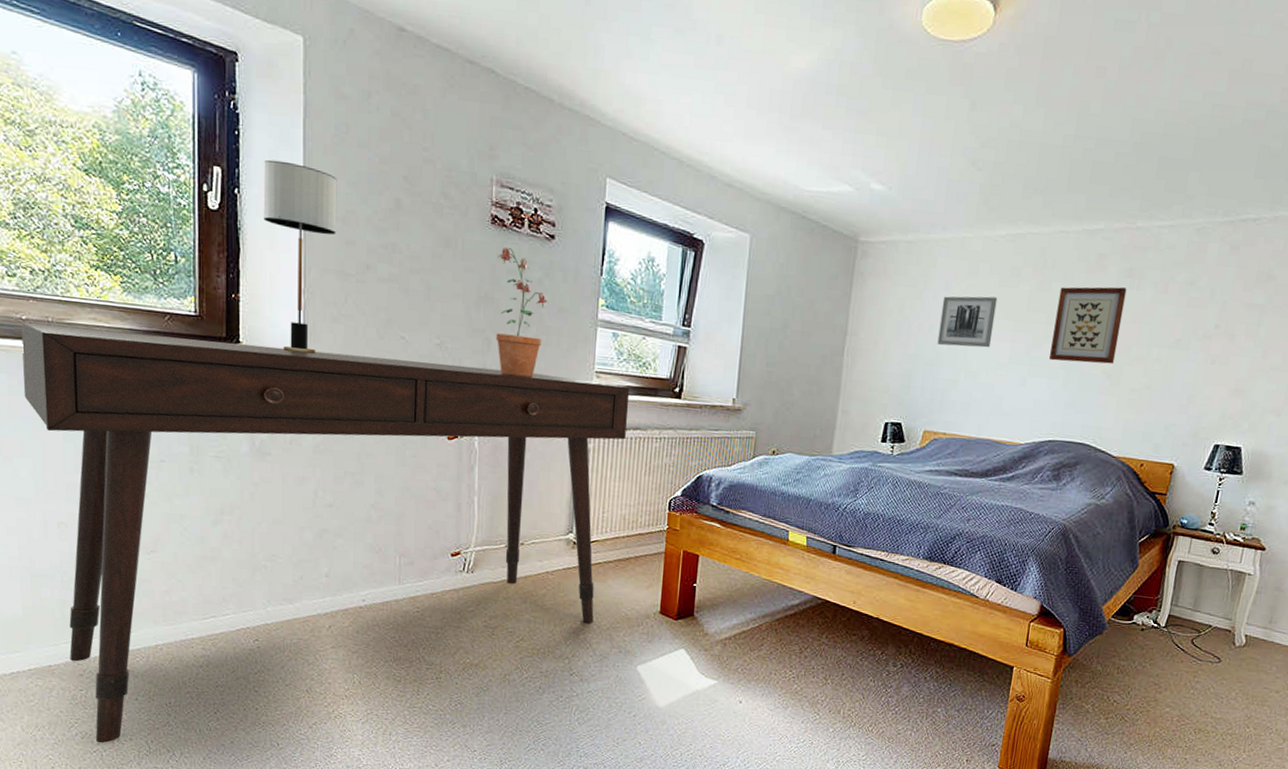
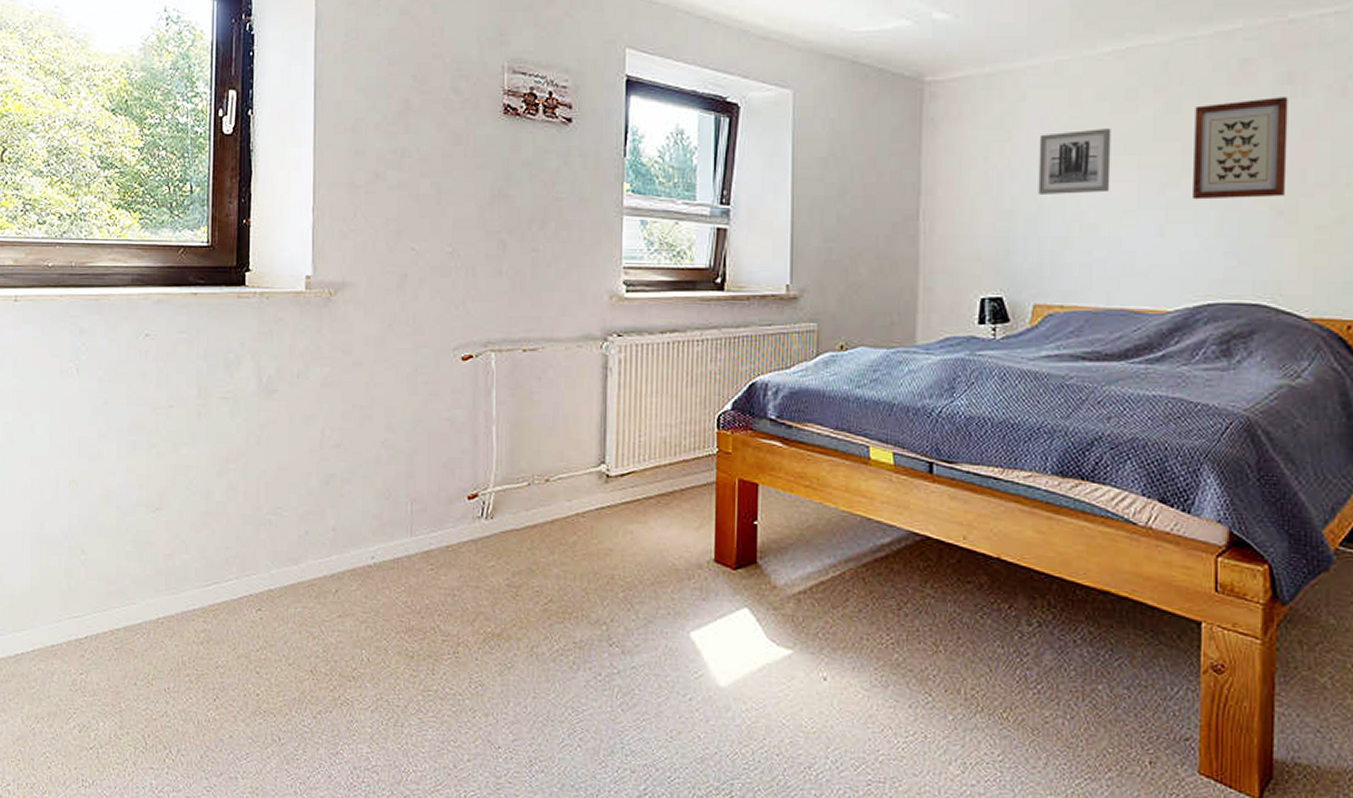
desk: present [21,322,630,743] -> none [46,269,664,738]
table lamp: present [263,159,337,354] -> none [275,76,347,275]
potted plant: present [496,247,548,378] -> none [511,138,567,281]

